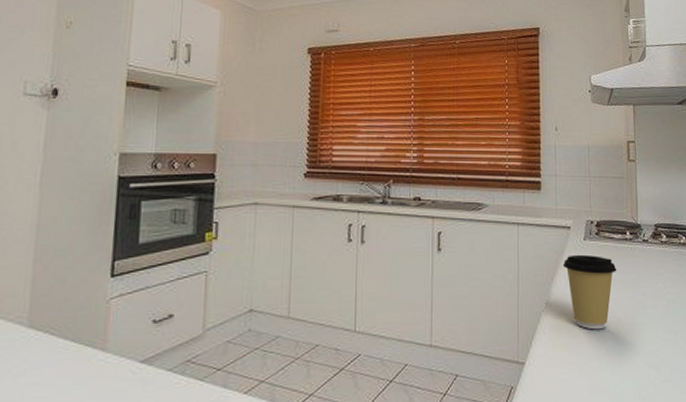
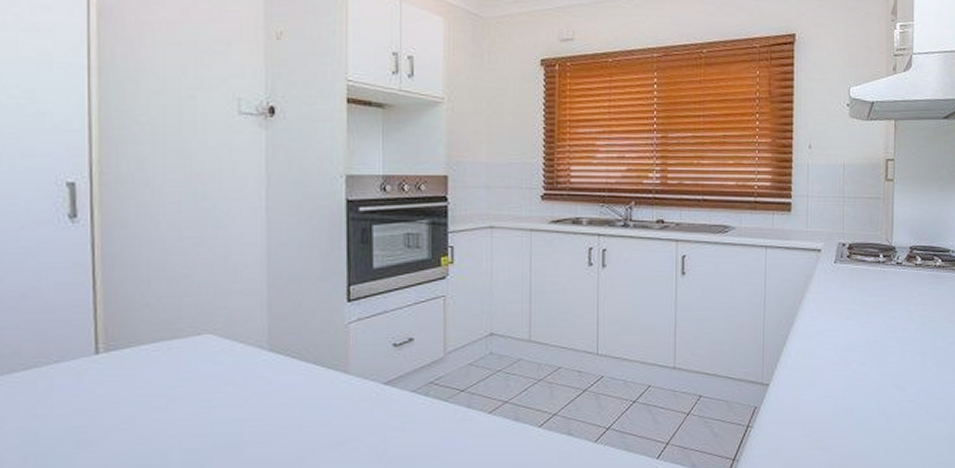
coffee cup: present [562,254,617,330] -> none [811,277,868,352]

